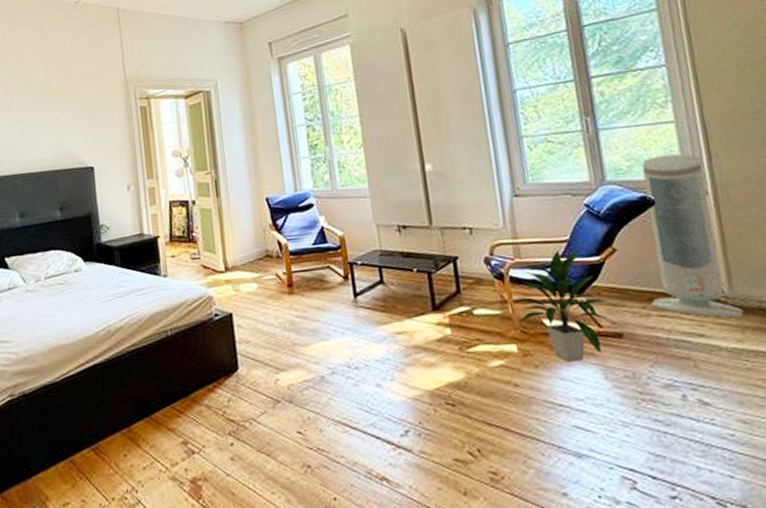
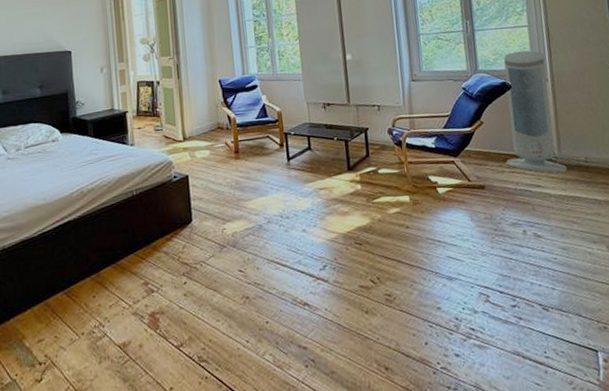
indoor plant: present [509,249,610,362] -> none [405,122,476,208]

